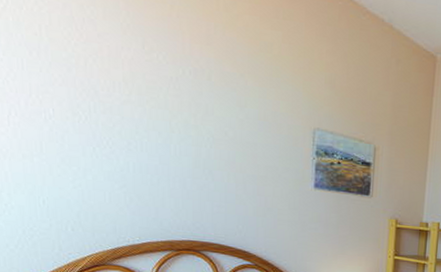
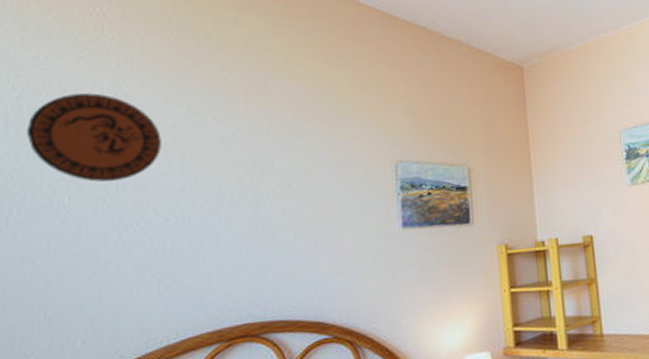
decorative plate: none [13,12,122,102] -> present [26,93,161,182]

